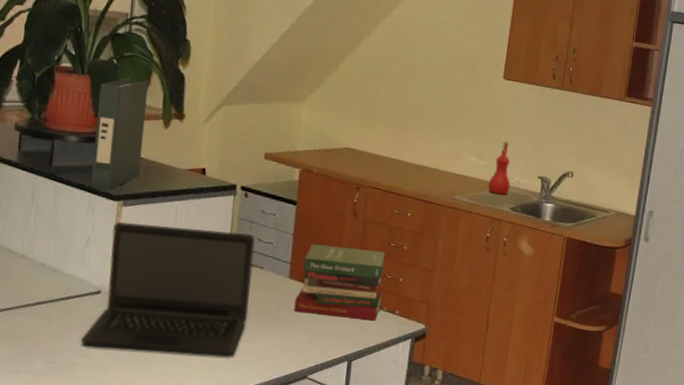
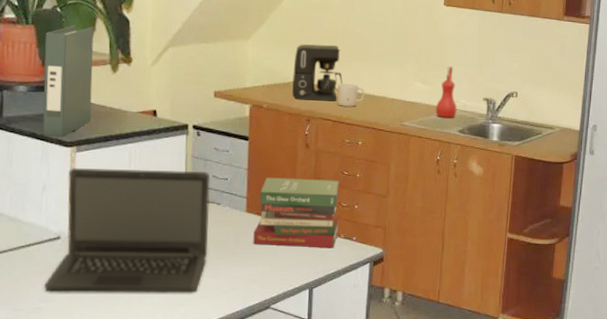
coffee maker: none [343,110,396,171] -> present [292,44,343,102]
mug: none [388,152,418,177] -> present [337,83,365,107]

